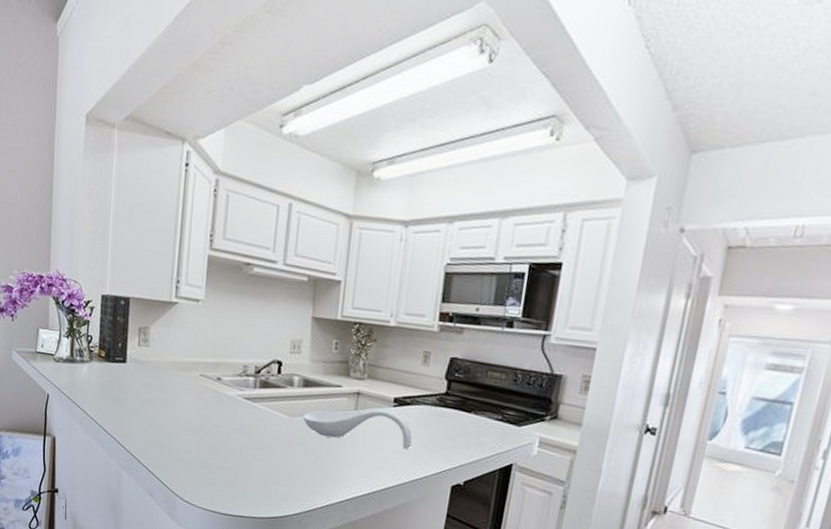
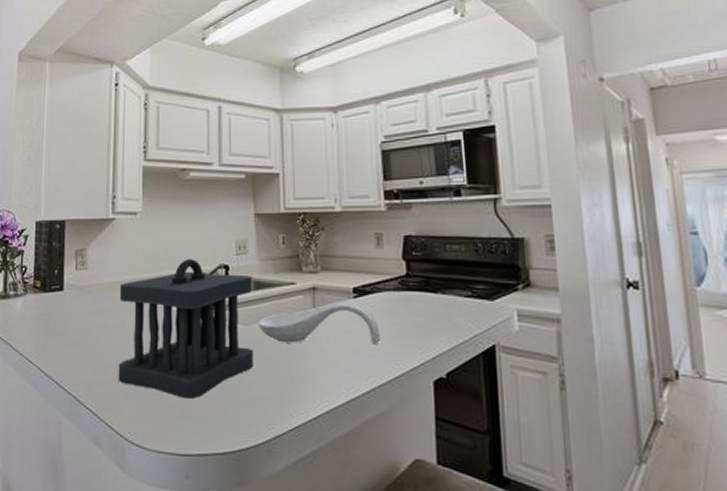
utensil holder: none [172,350,303,472] -> present [118,259,254,398]

